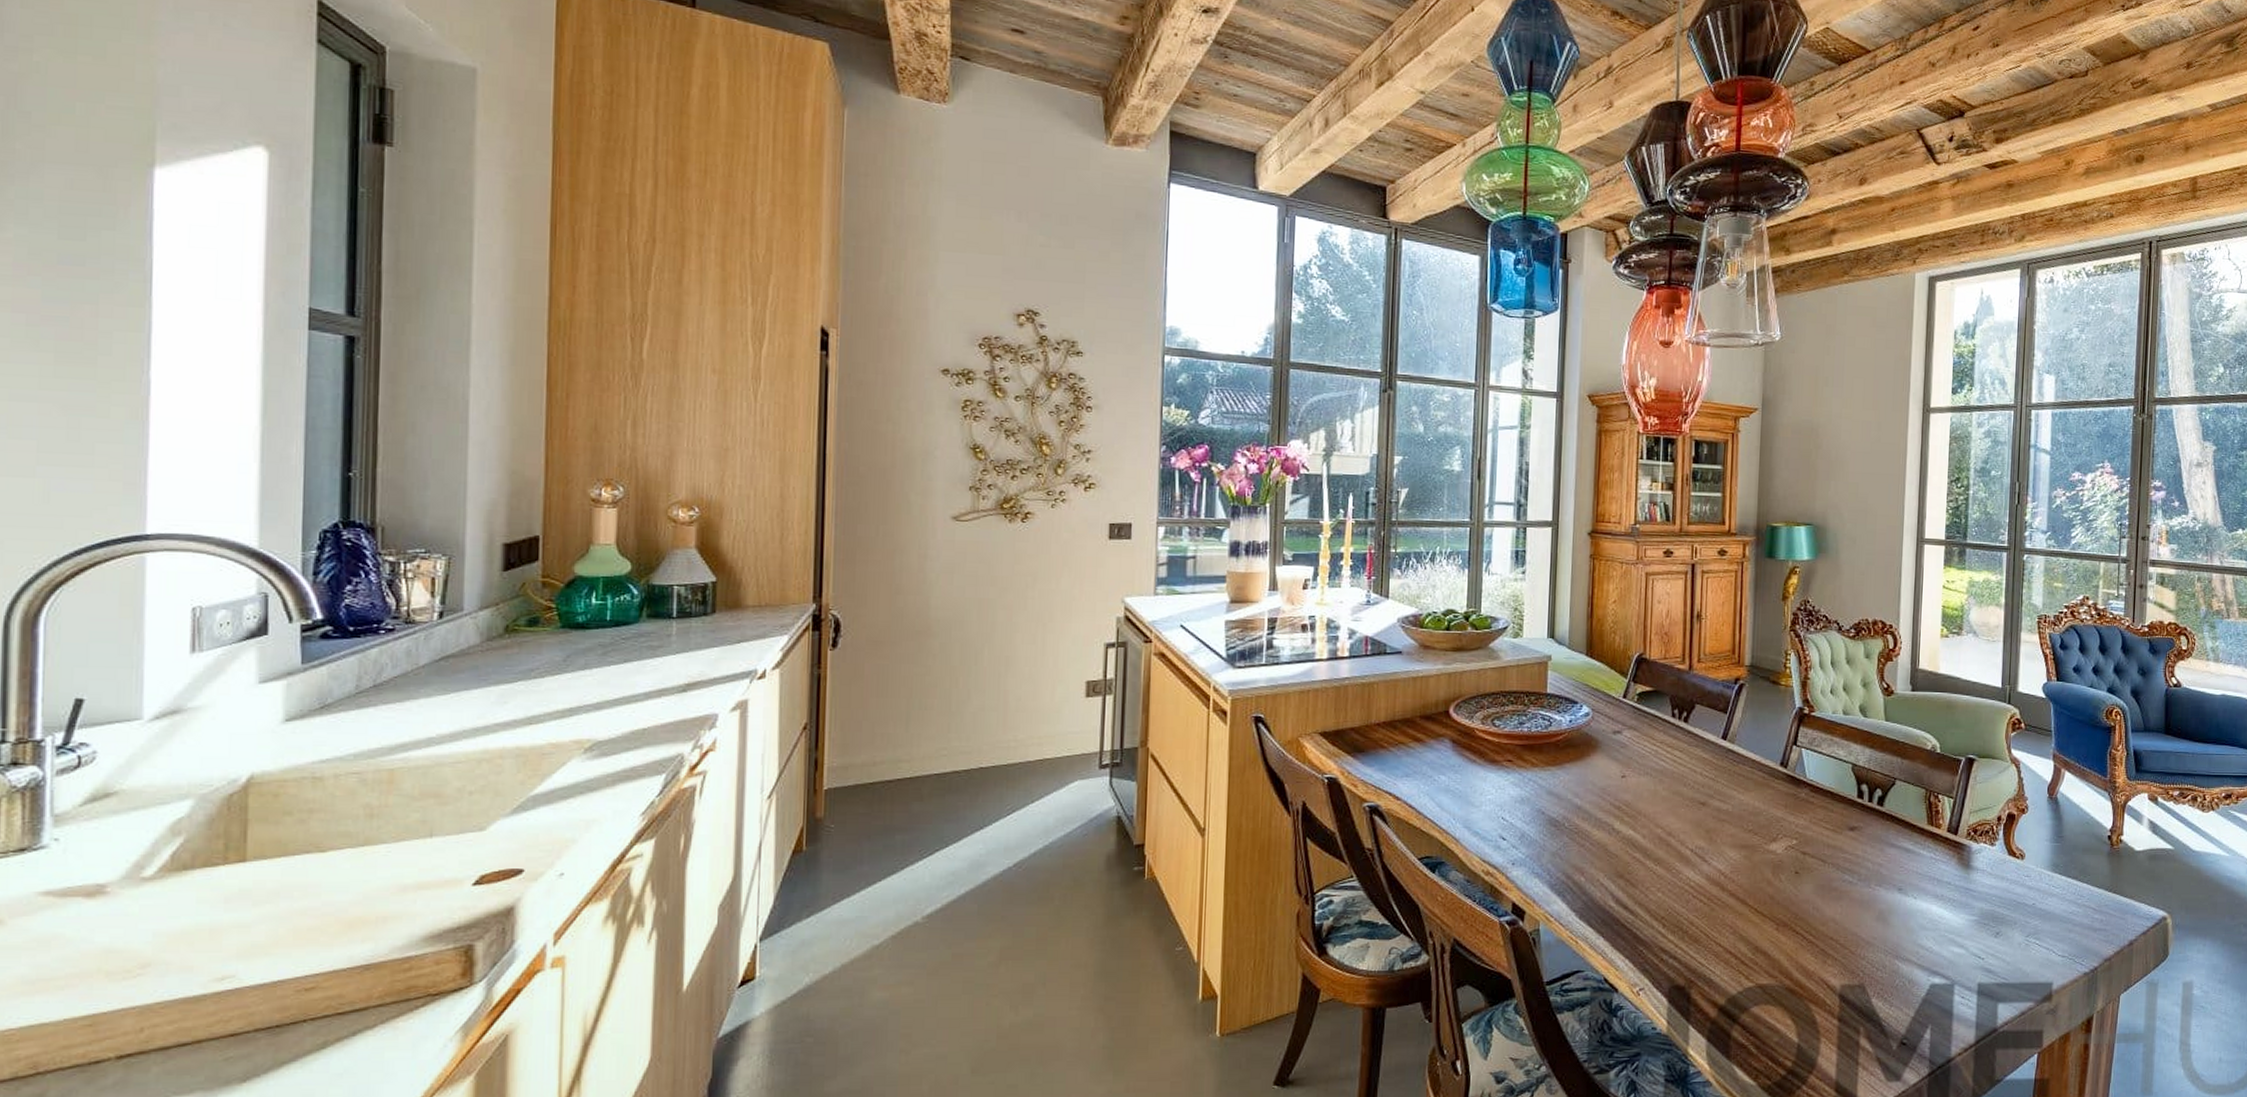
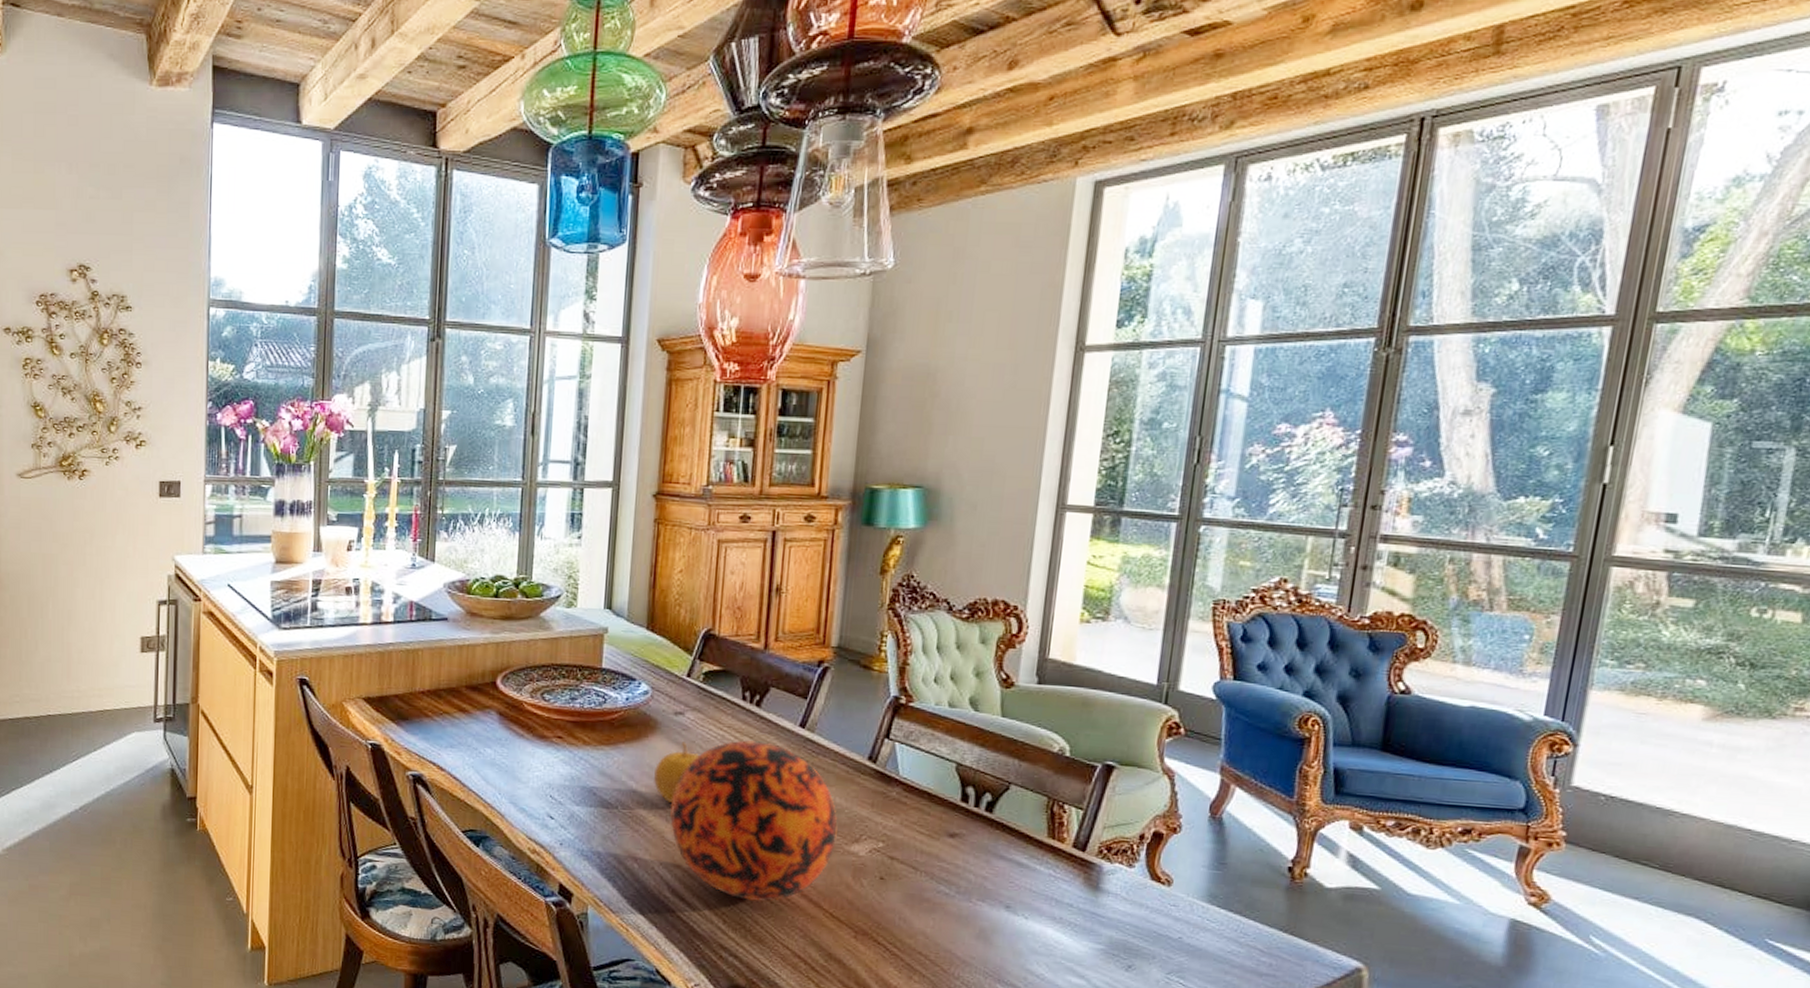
fruit: none [1597,758,1636,816] -> present [654,741,699,803]
decorative ball: none [1611,754,1758,903] -> present [669,740,838,902]

